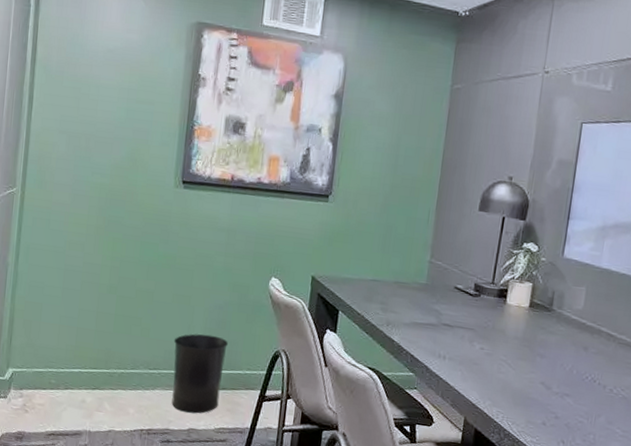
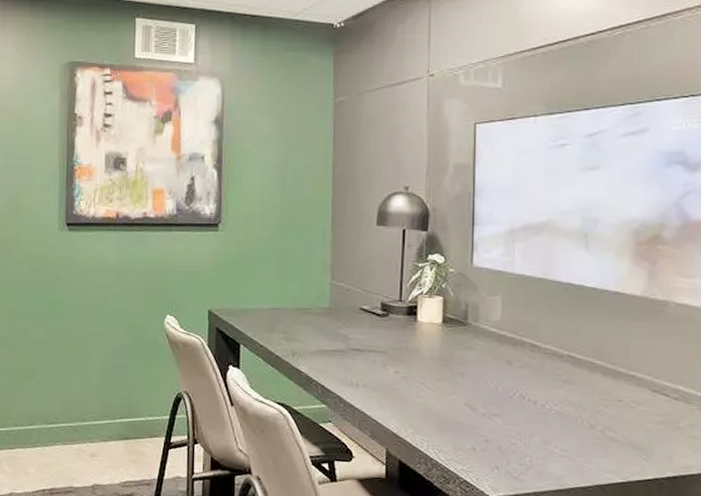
waste bin: present [172,333,229,413] -> none [70,381,128,468]

